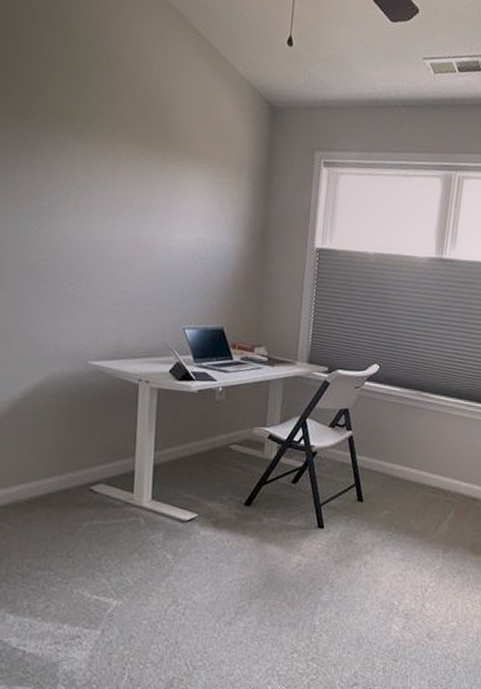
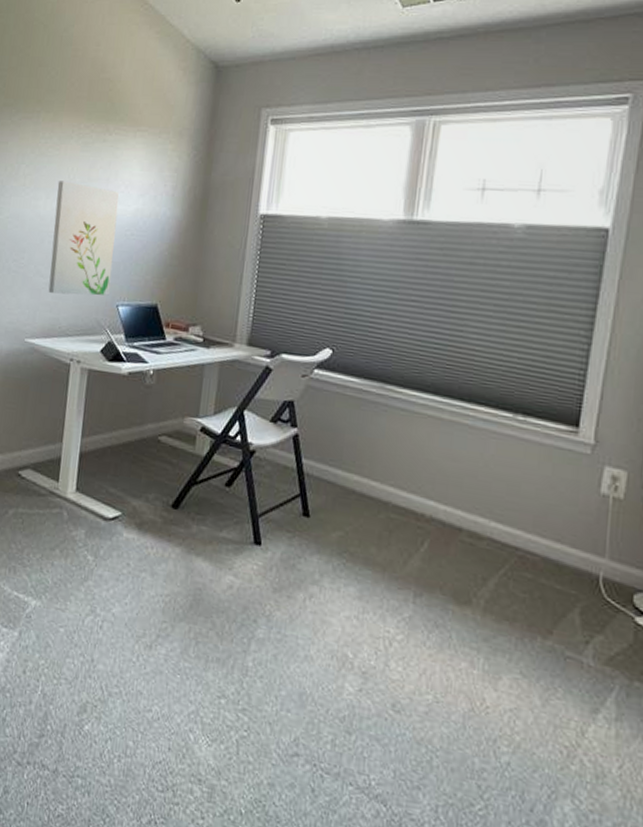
wall art: none [111,205,181,320] -> present [48,180,120,296]

